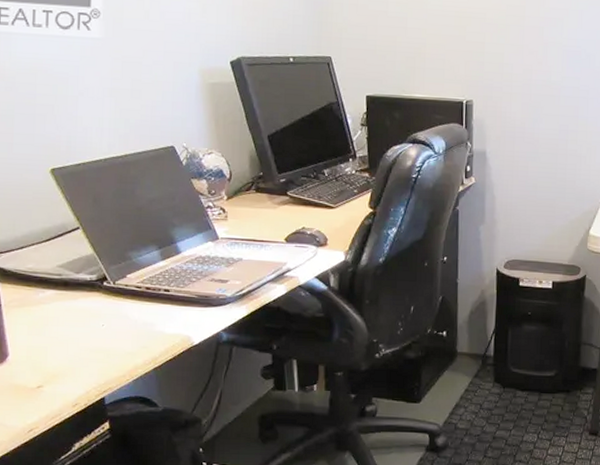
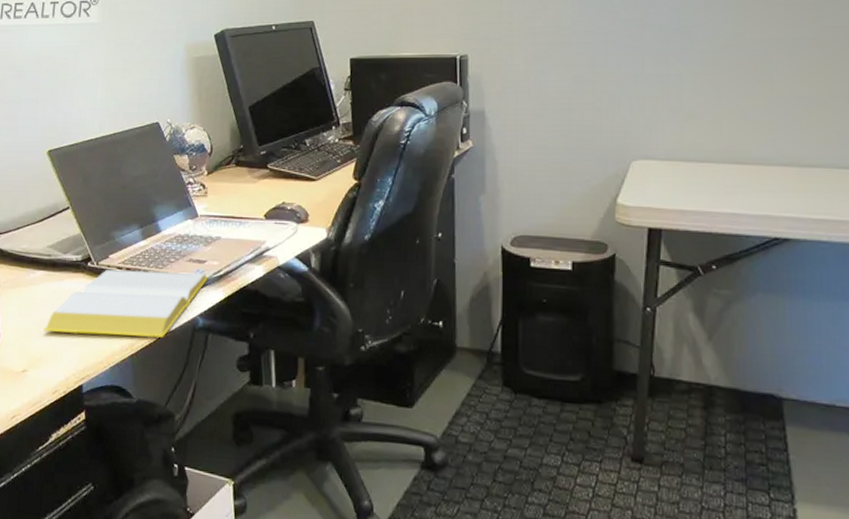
notepad: none [58,288,231,352] -> present [43,269,208,338]

